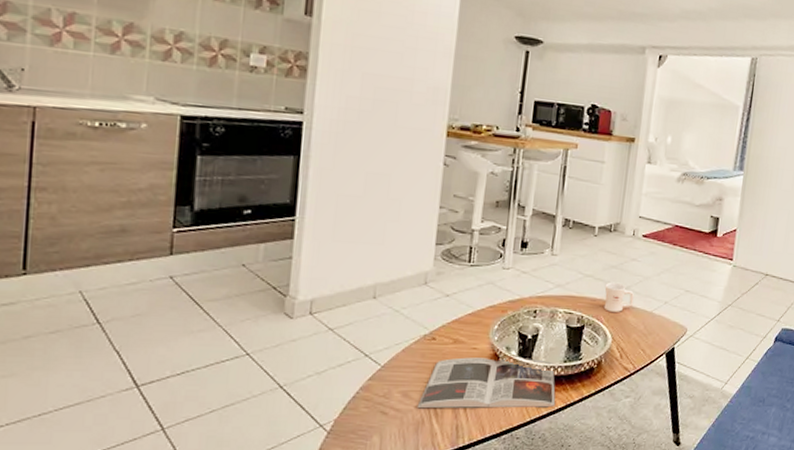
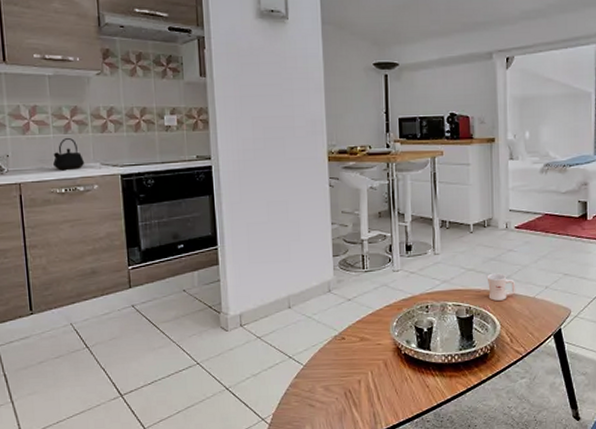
kettle: none [88,59,134,102] -> present [53,137,85,171]
magazine: present [417,357,556,409] -> none [338,349,458,400]

